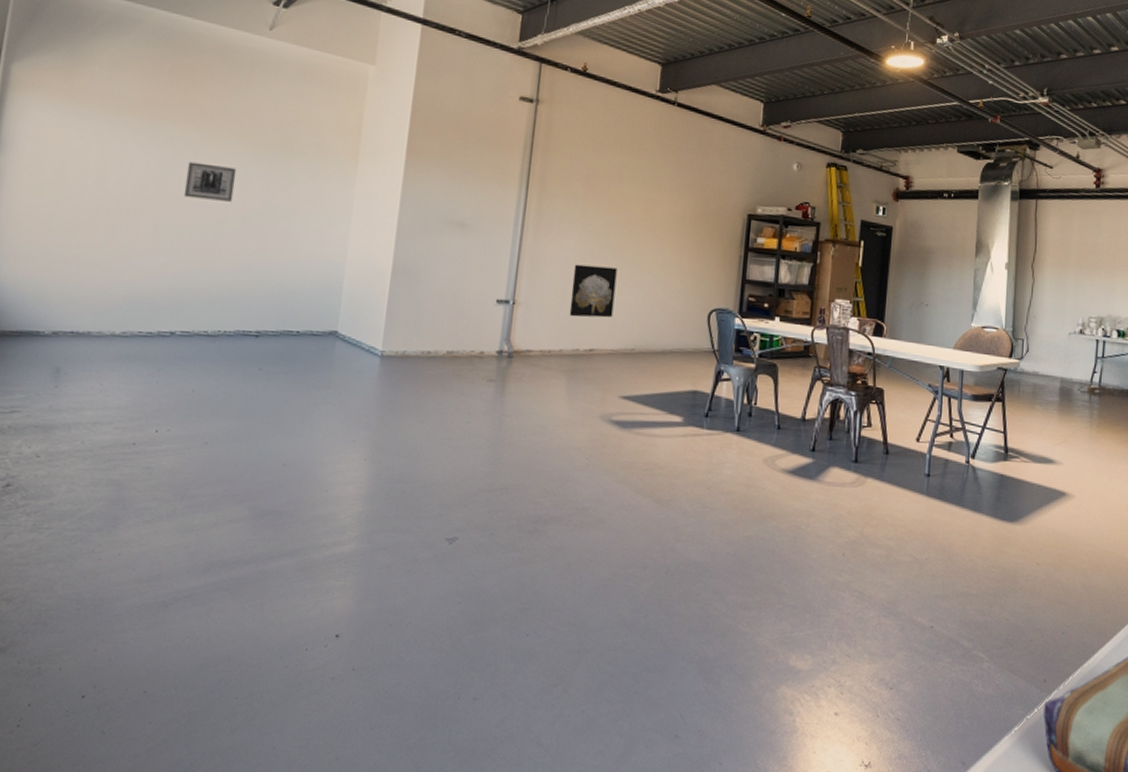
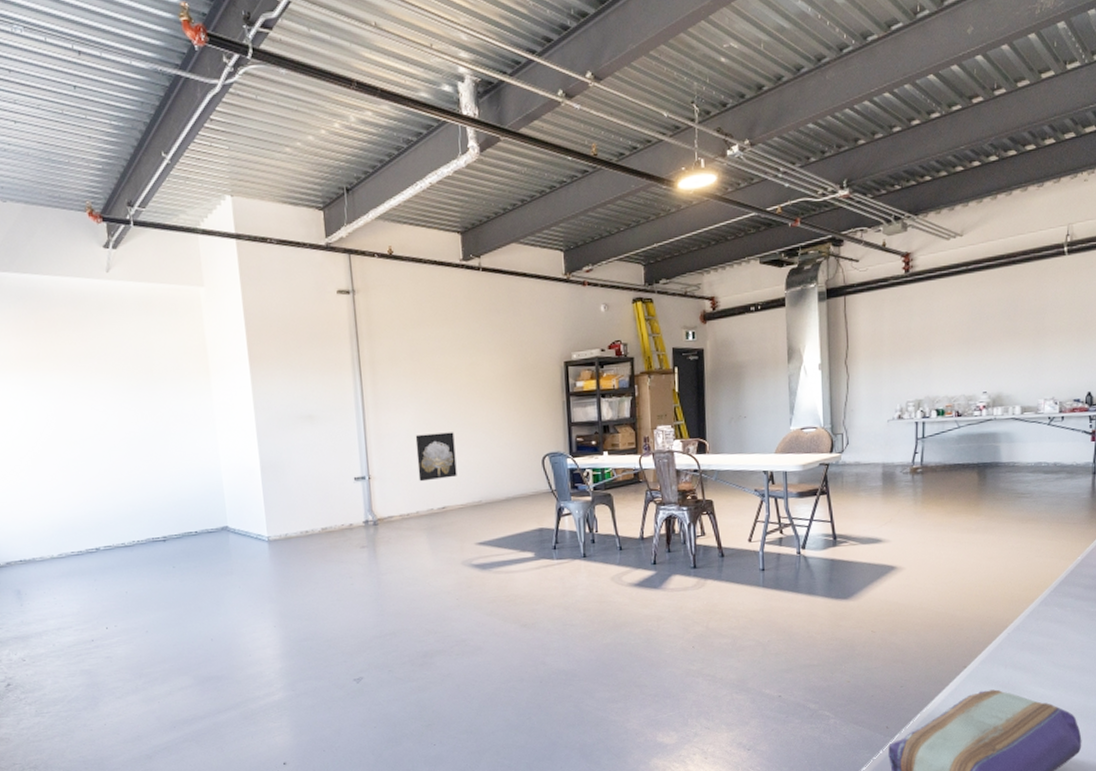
wall art: present [183,161,237,202] -> none [71,402,116,435]

